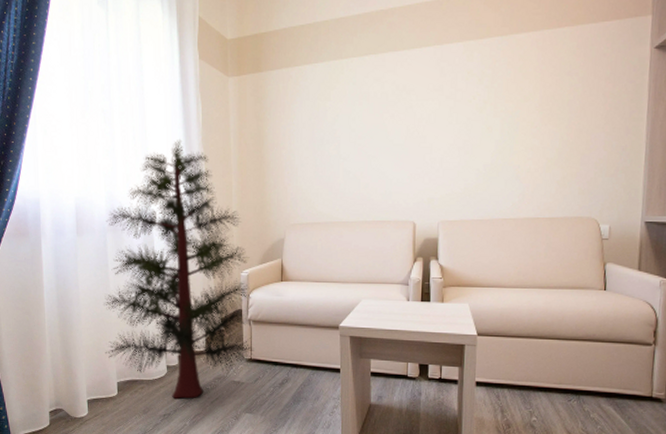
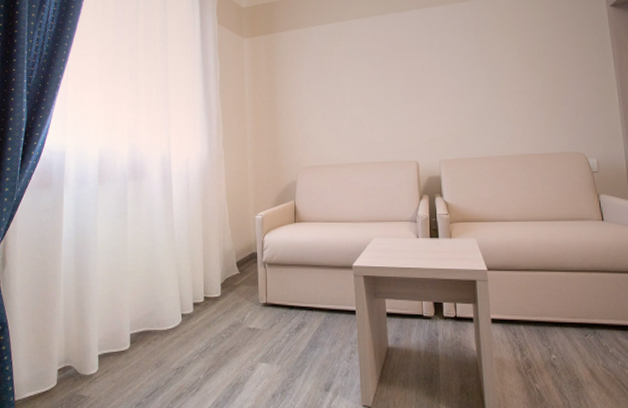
pine tree: present [104,139,254,399] -> none [119,93,270,349]

